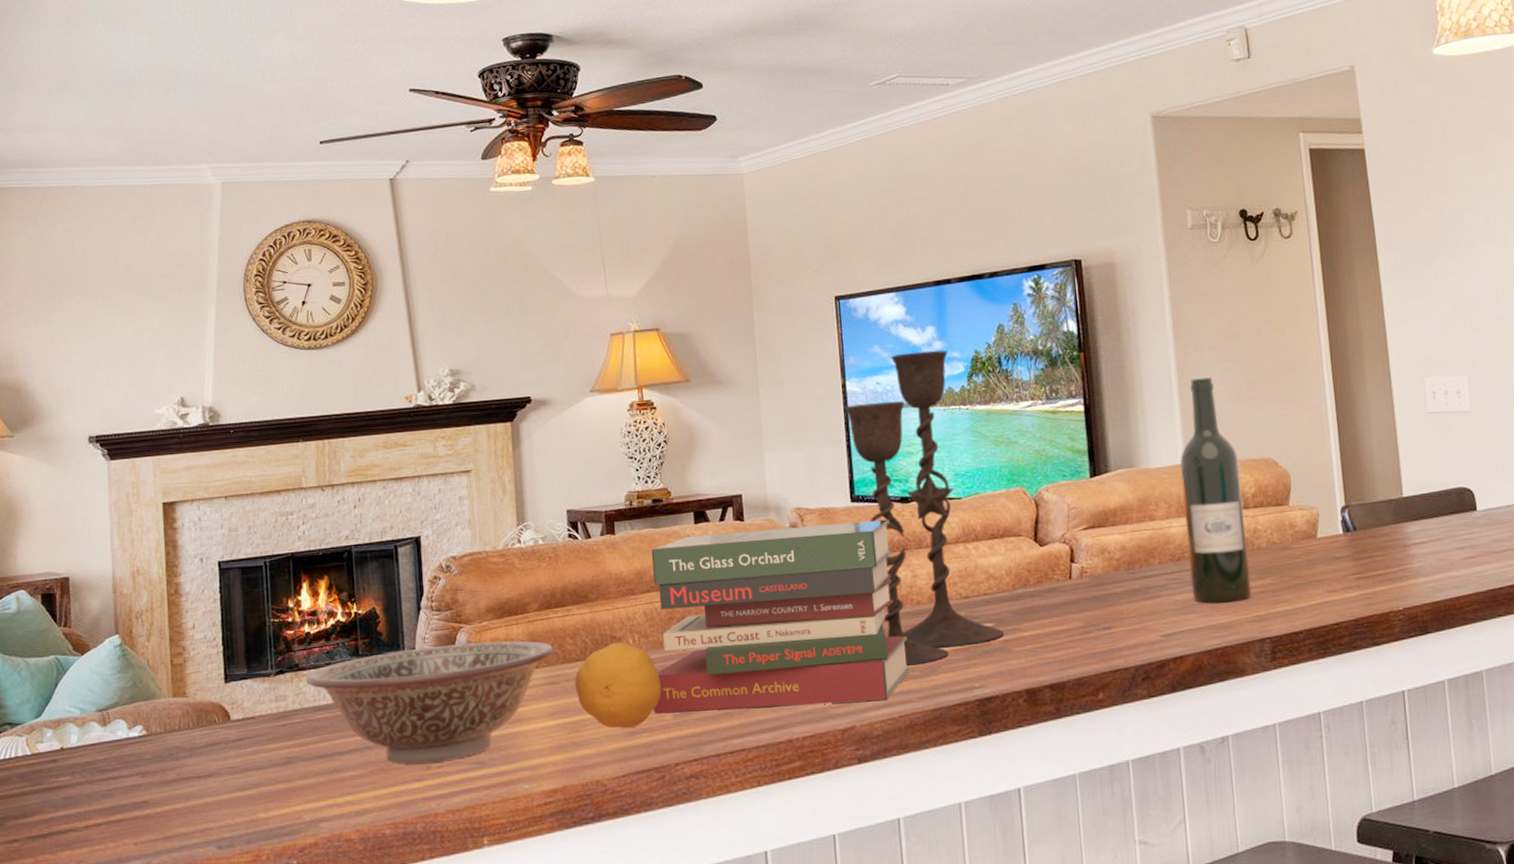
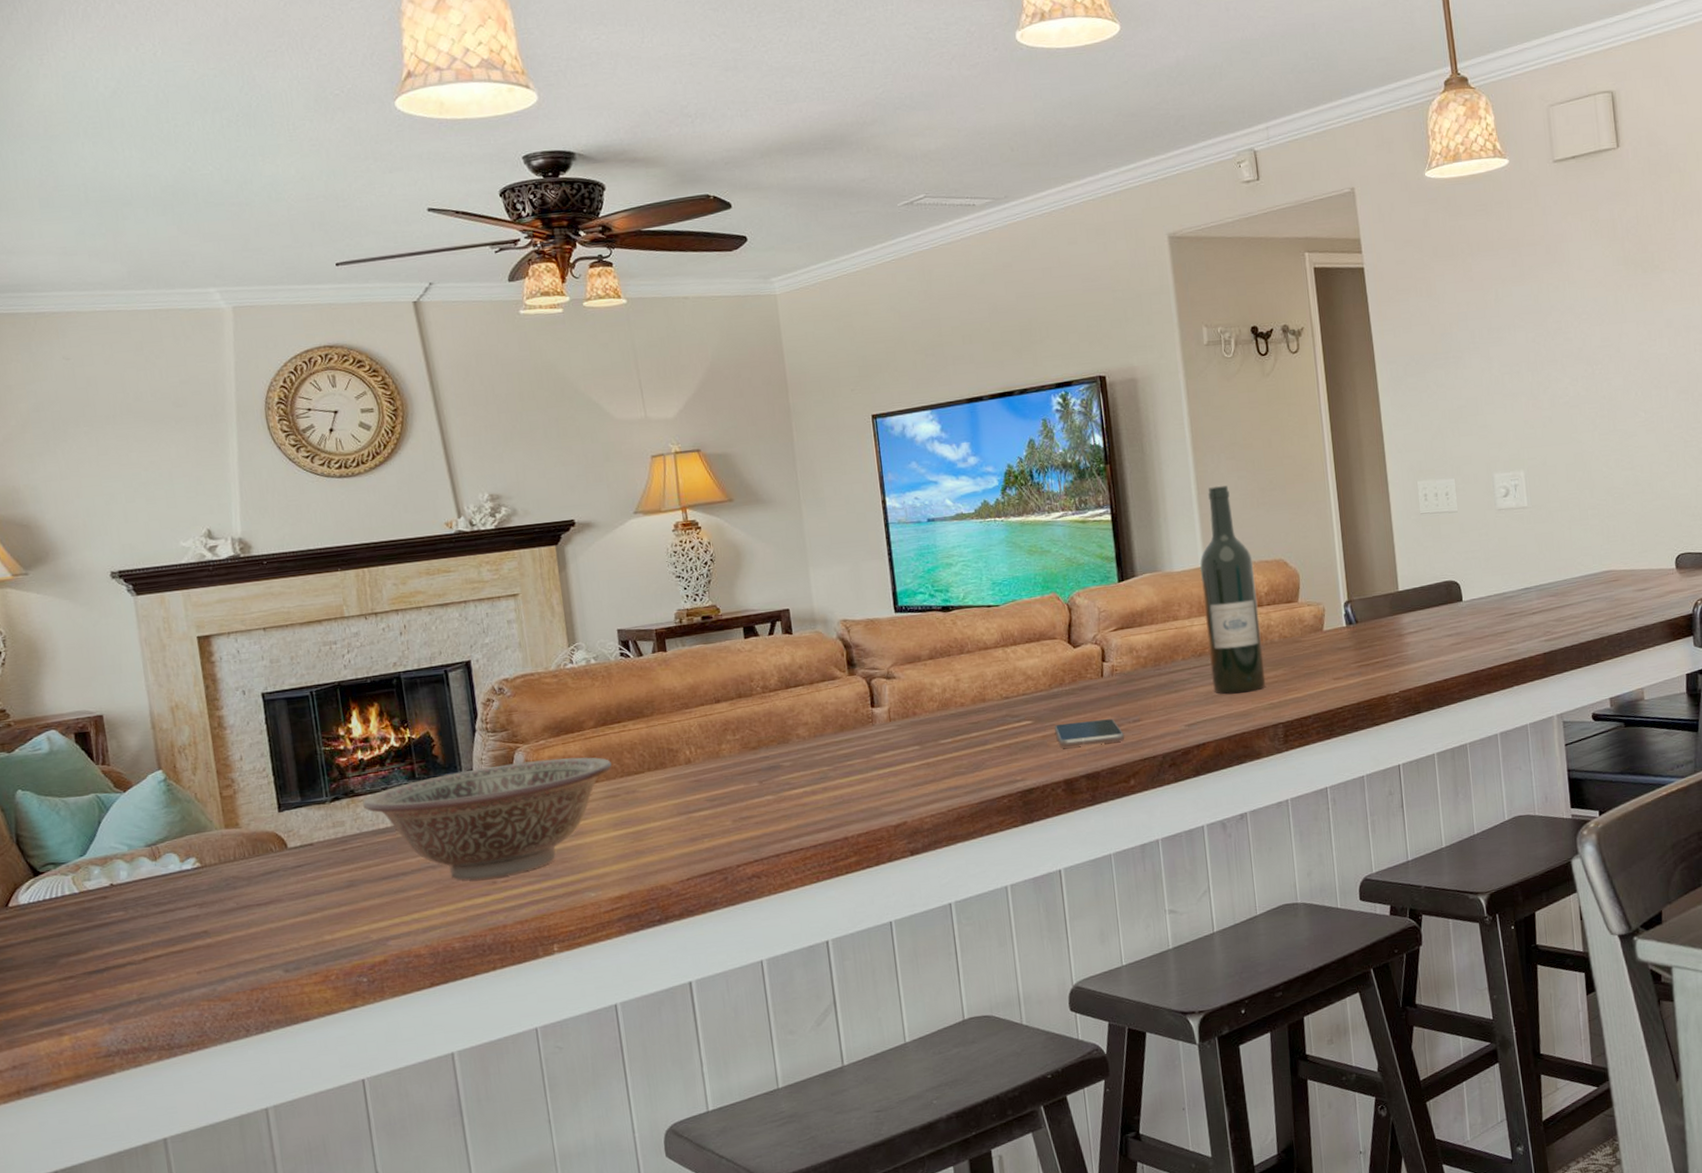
fruit: present [575,642,661,728] -> none [634,754,720,836]
books: present [651,520,910,714] -> none [703,628,957,820]
candlestick: present [844,350,1004,666] -> none [885,465,1042,764]
mobile phone: none [1016,625,1094,656] -> present [1054,719,1125,749]

